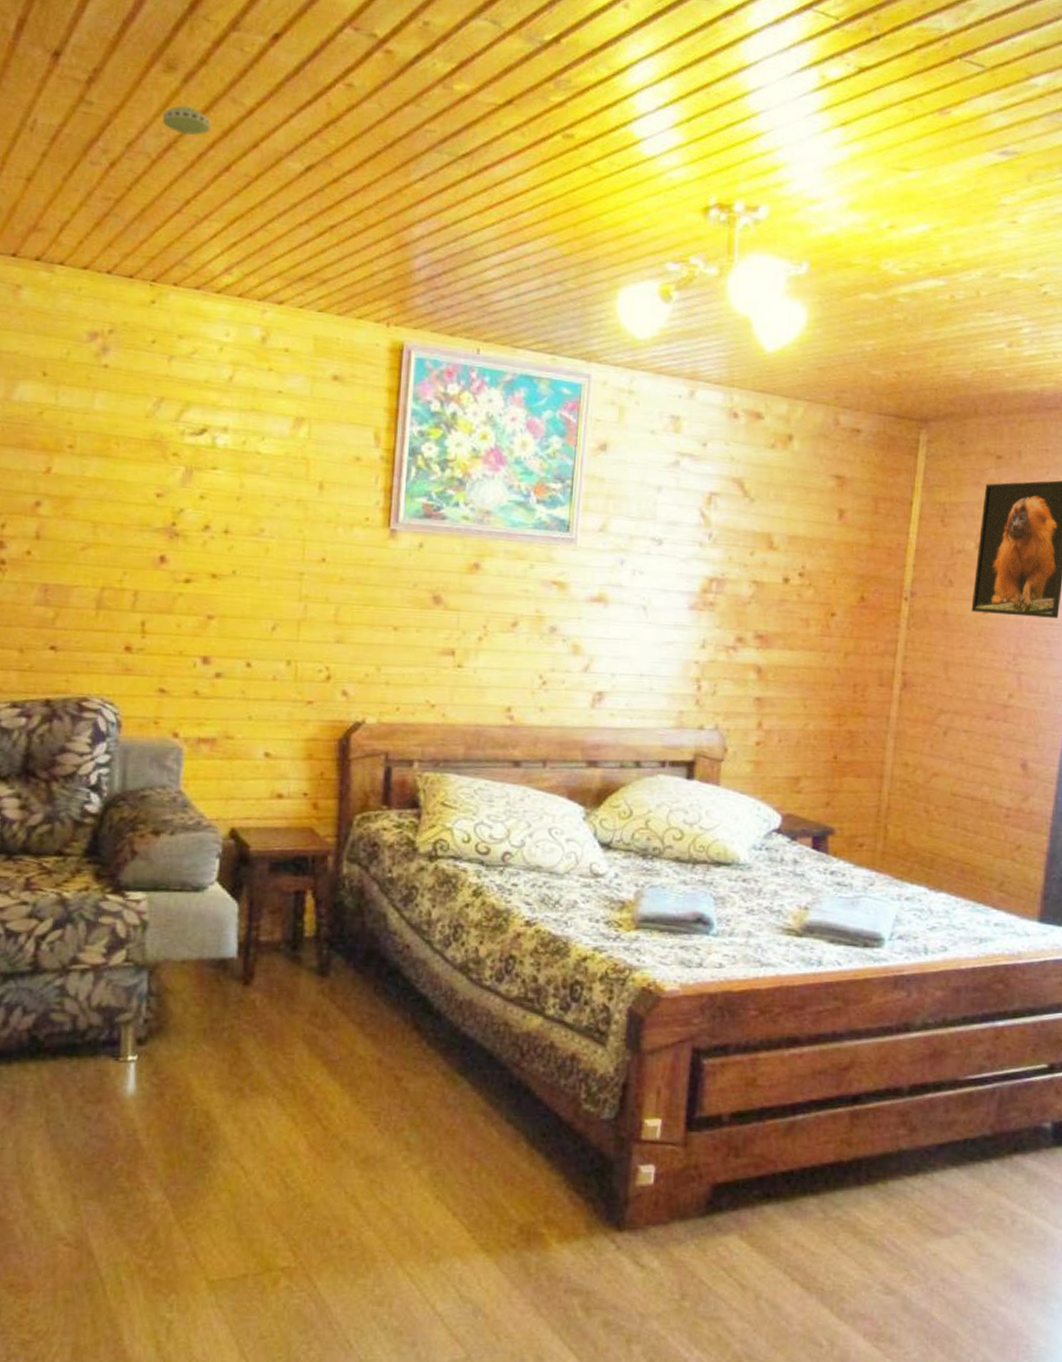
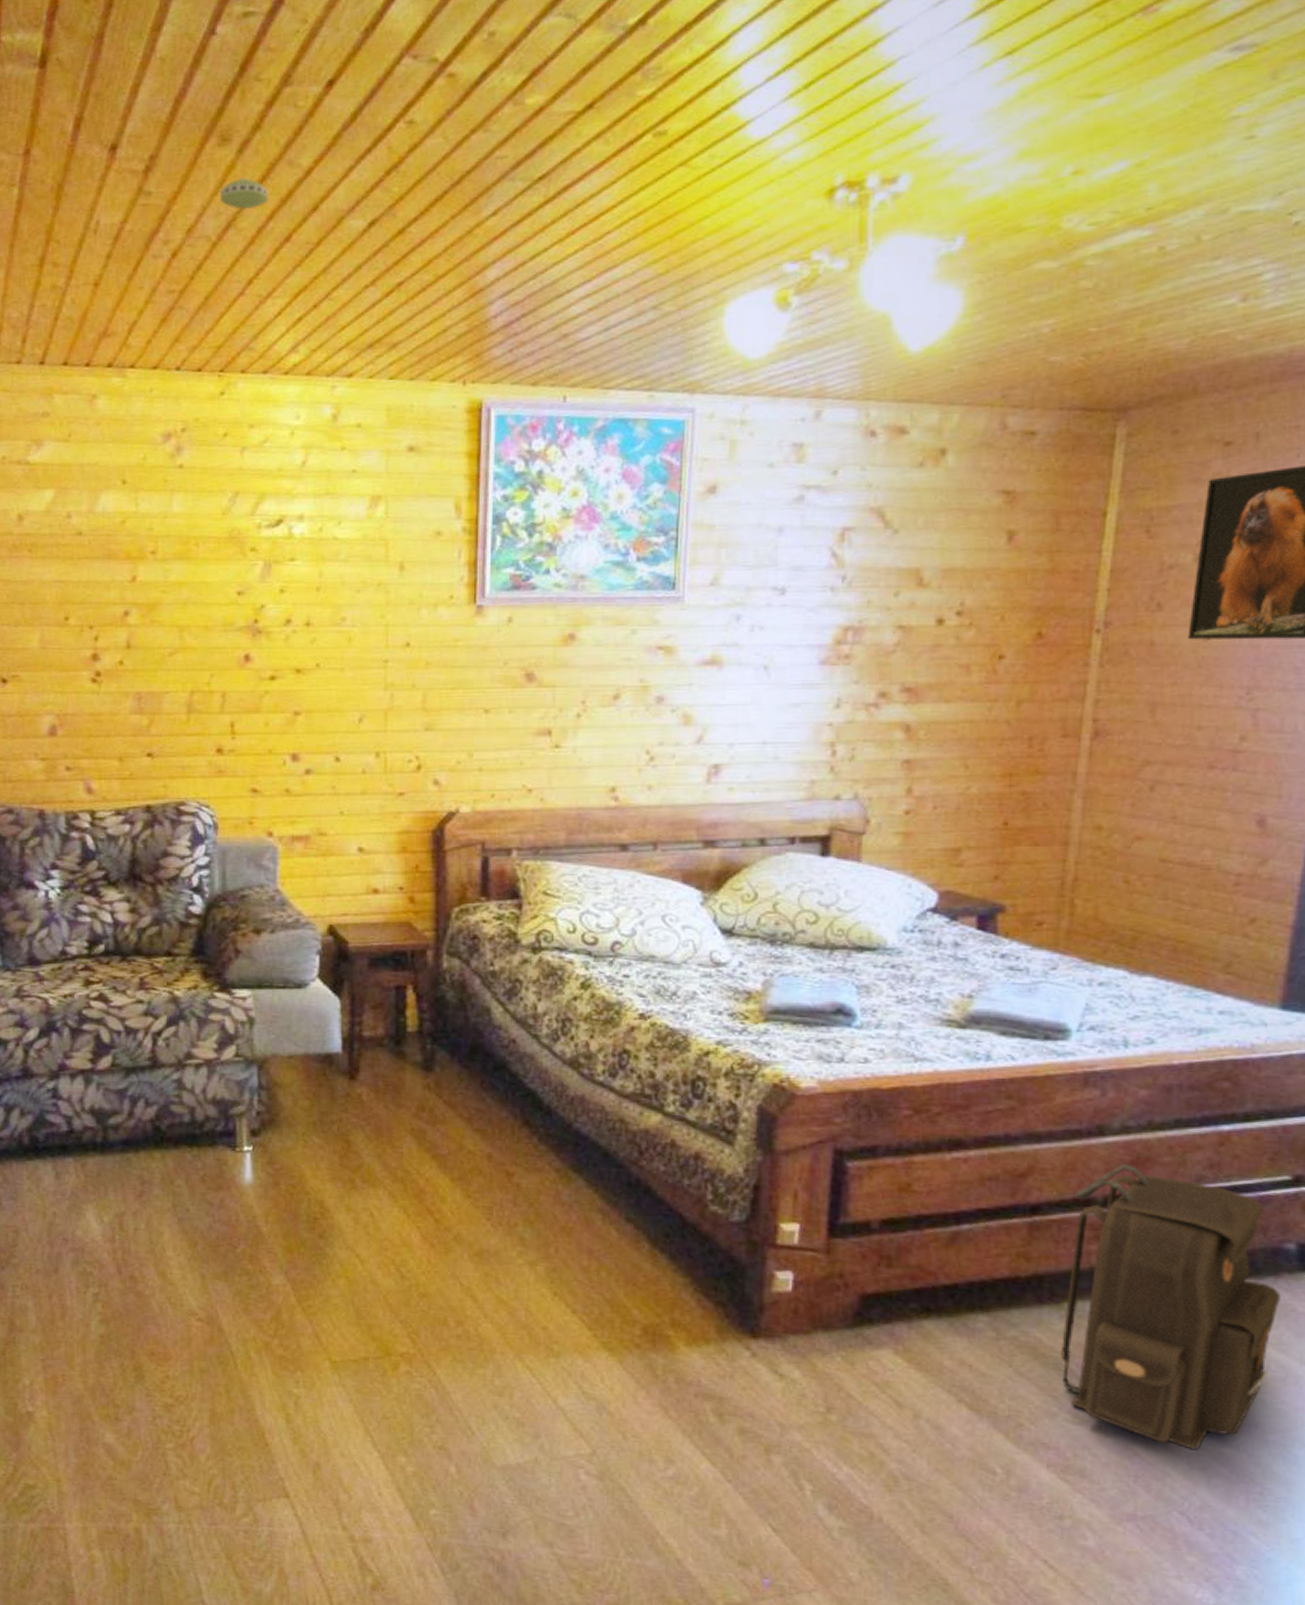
backpack: none [875,1057,1041,1311] -> present [1061,1164,1281,1451]

